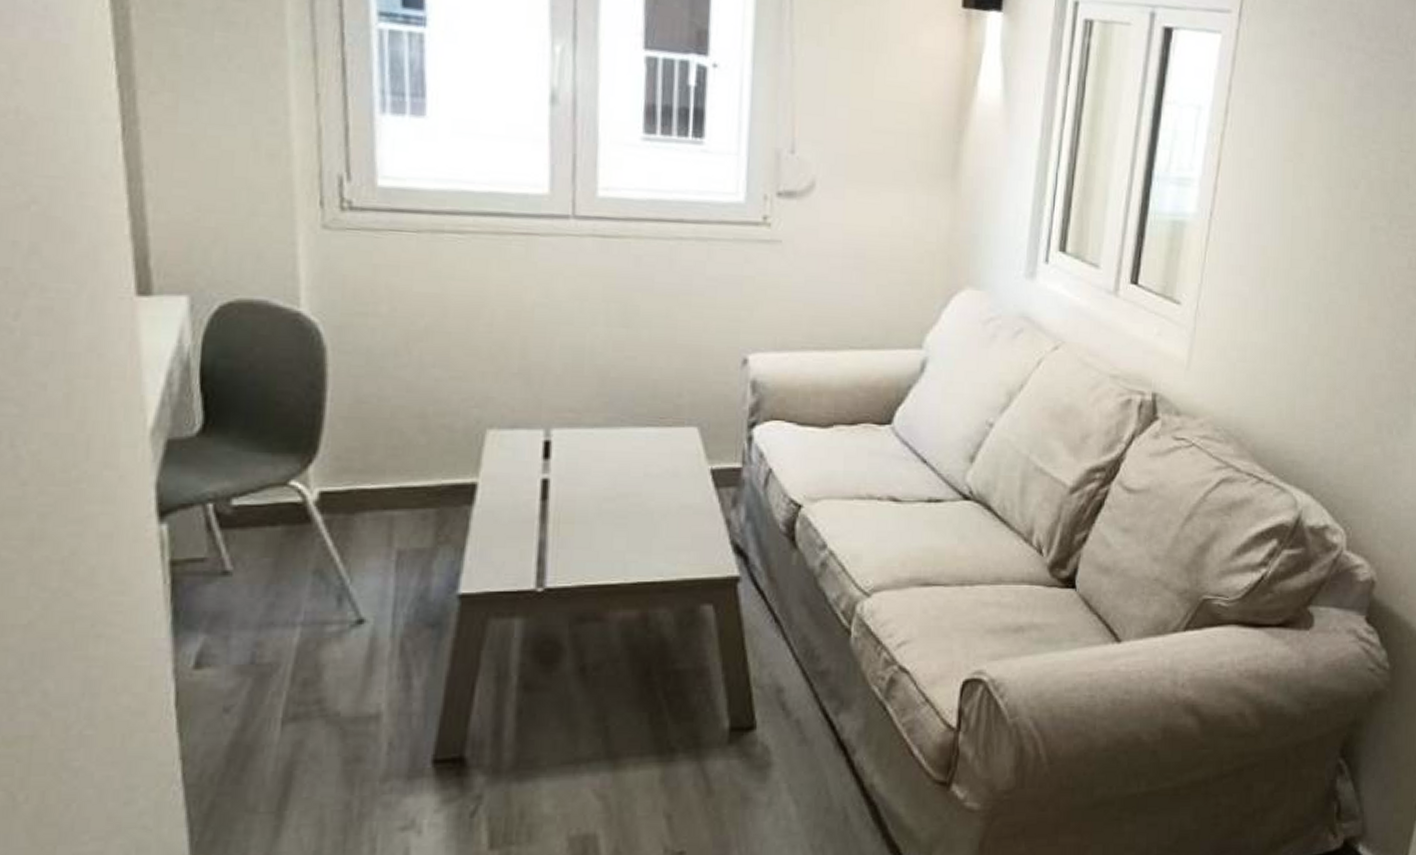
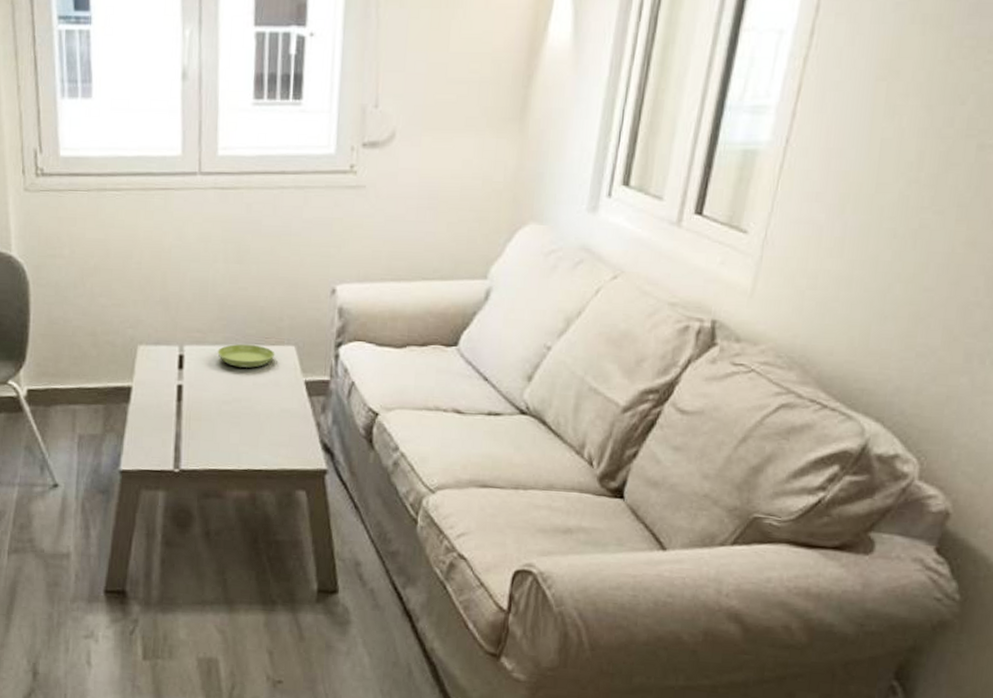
saucer: none [596,425,673,455] -> present [217,344,275,368]

